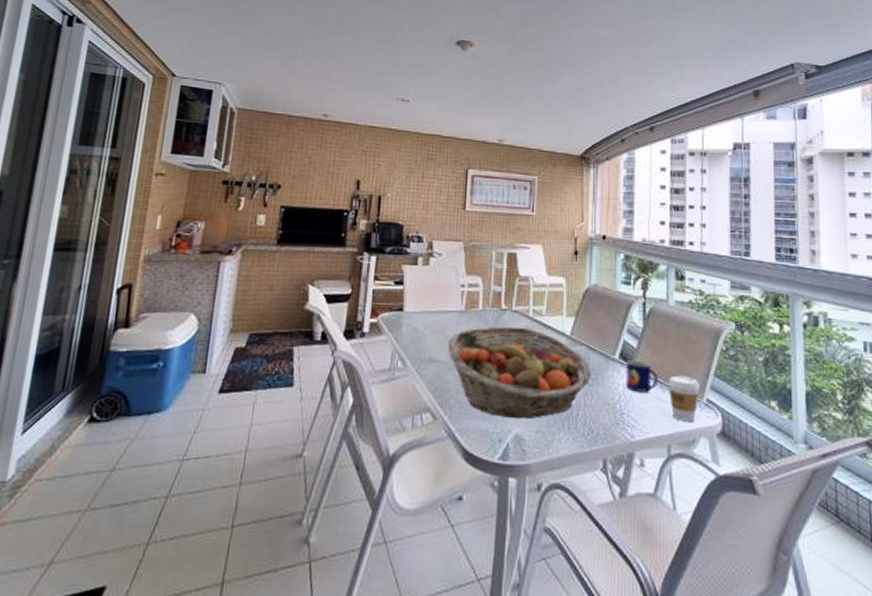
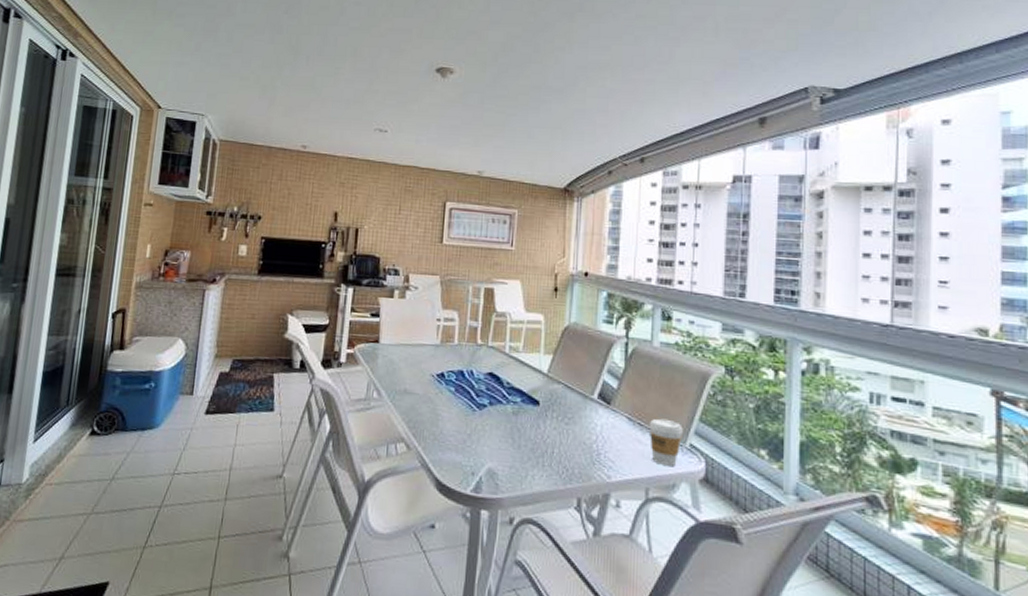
fruit basket: present [447,326,591,420] -> none [422,361,568,455]
mug: present [626,360,658,392] -> none [604,400,638,434]

